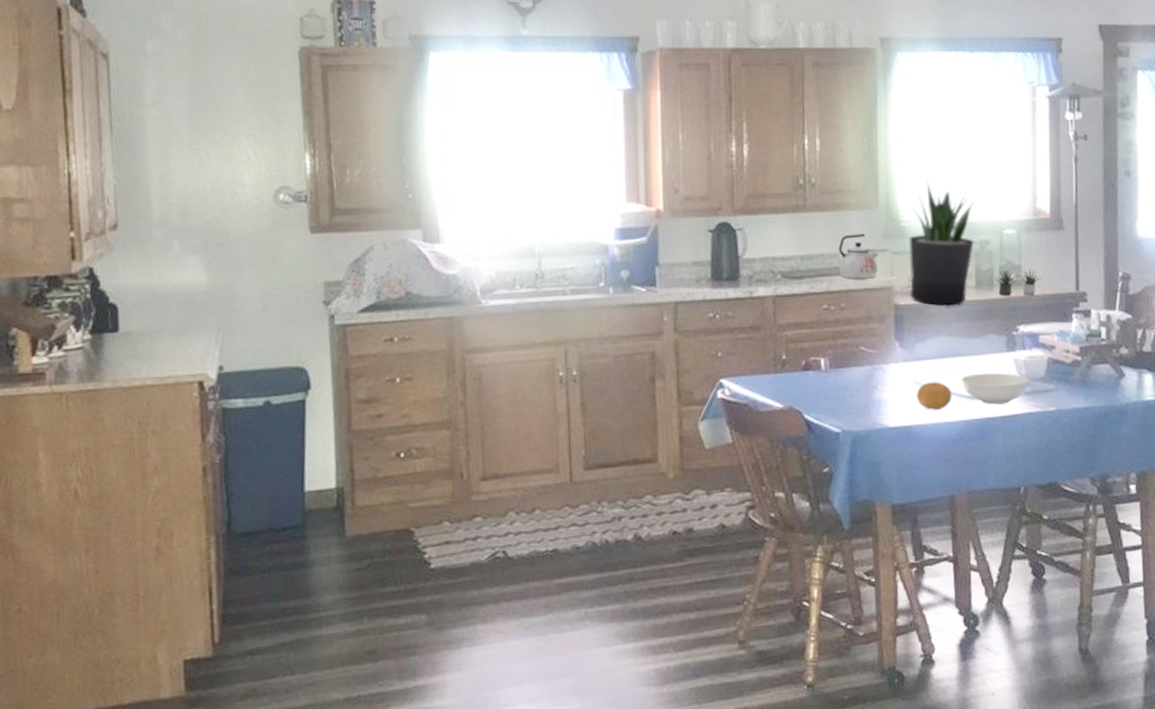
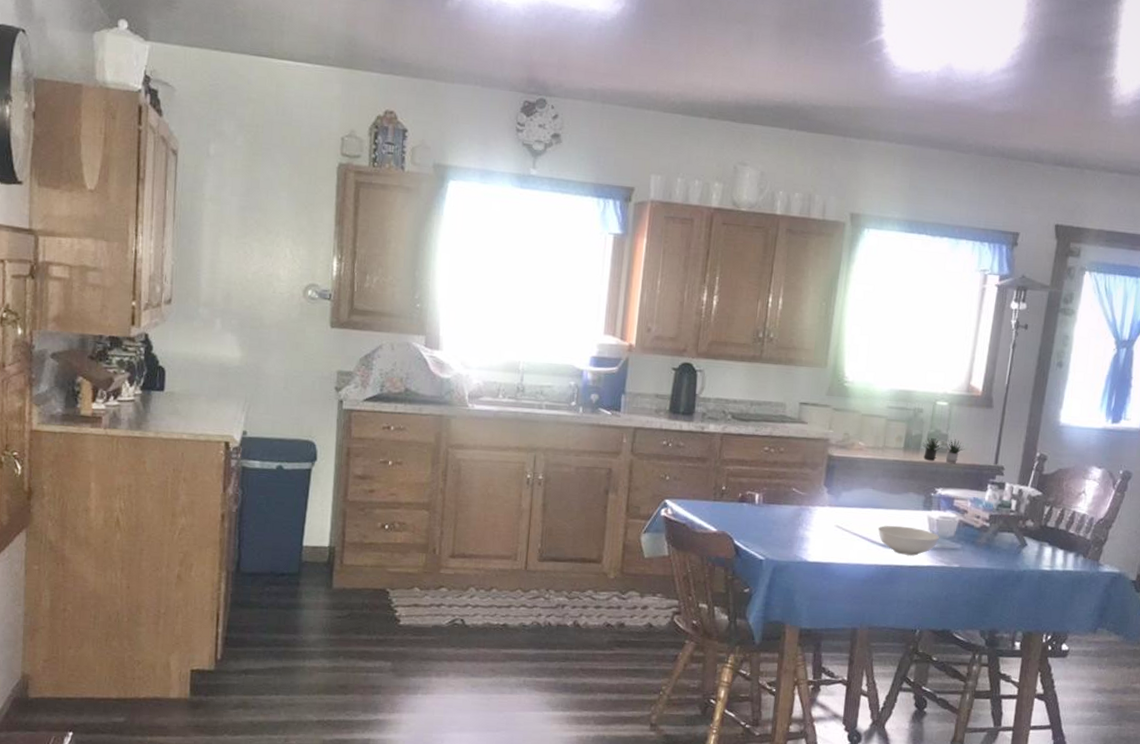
kettle: present [838,234,879,281] -> none [782,387,821,430]
planter: present [909,181,975,306] -> none [844,349,915,462]
fruit: present [917,382,952,410] -> none [836,527,868,552]

